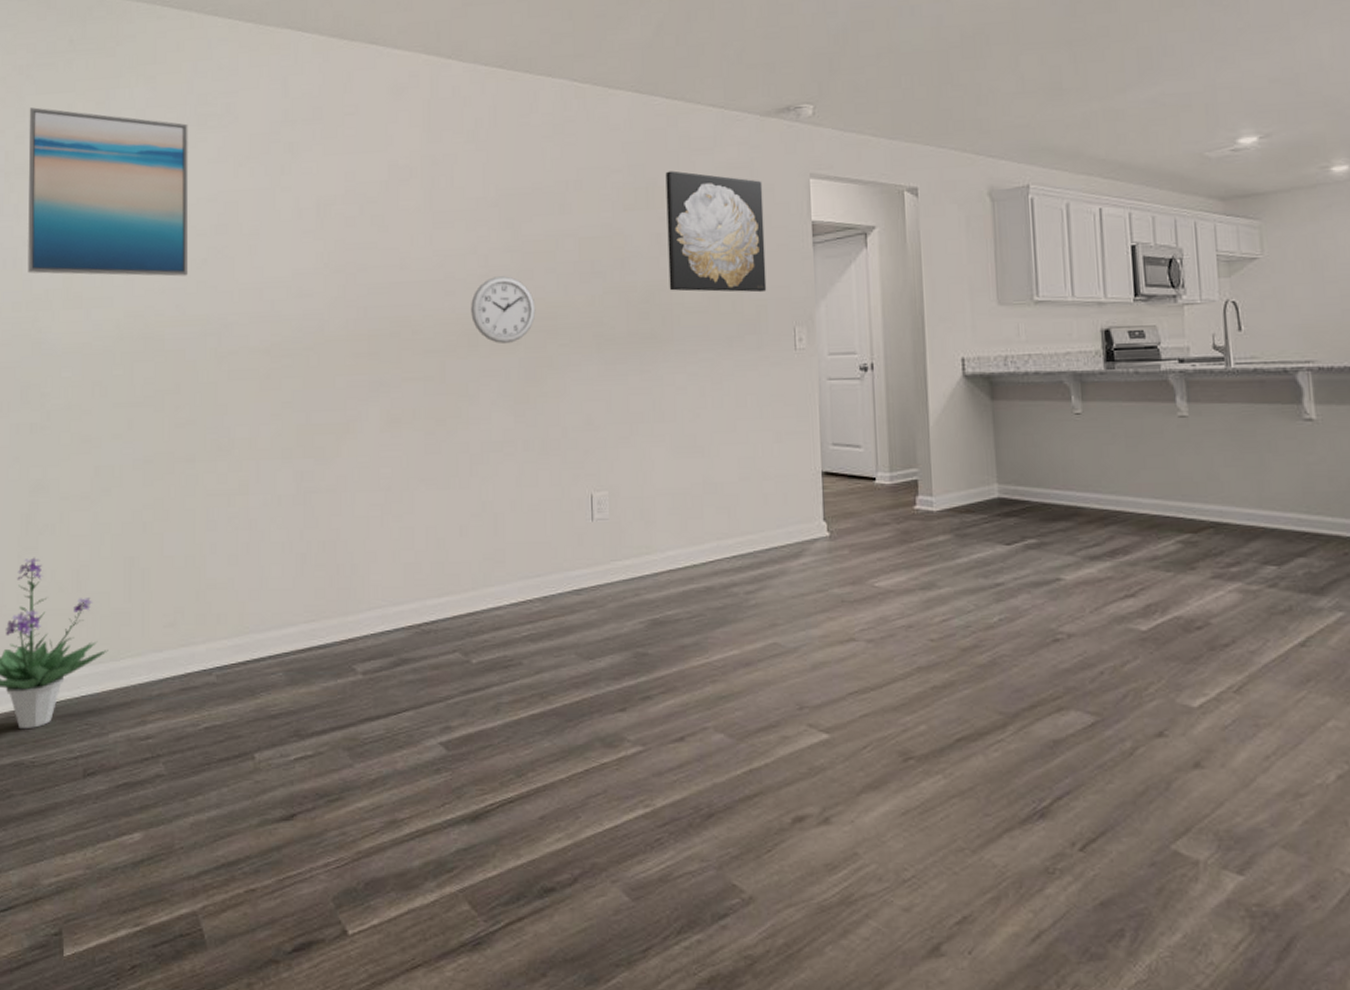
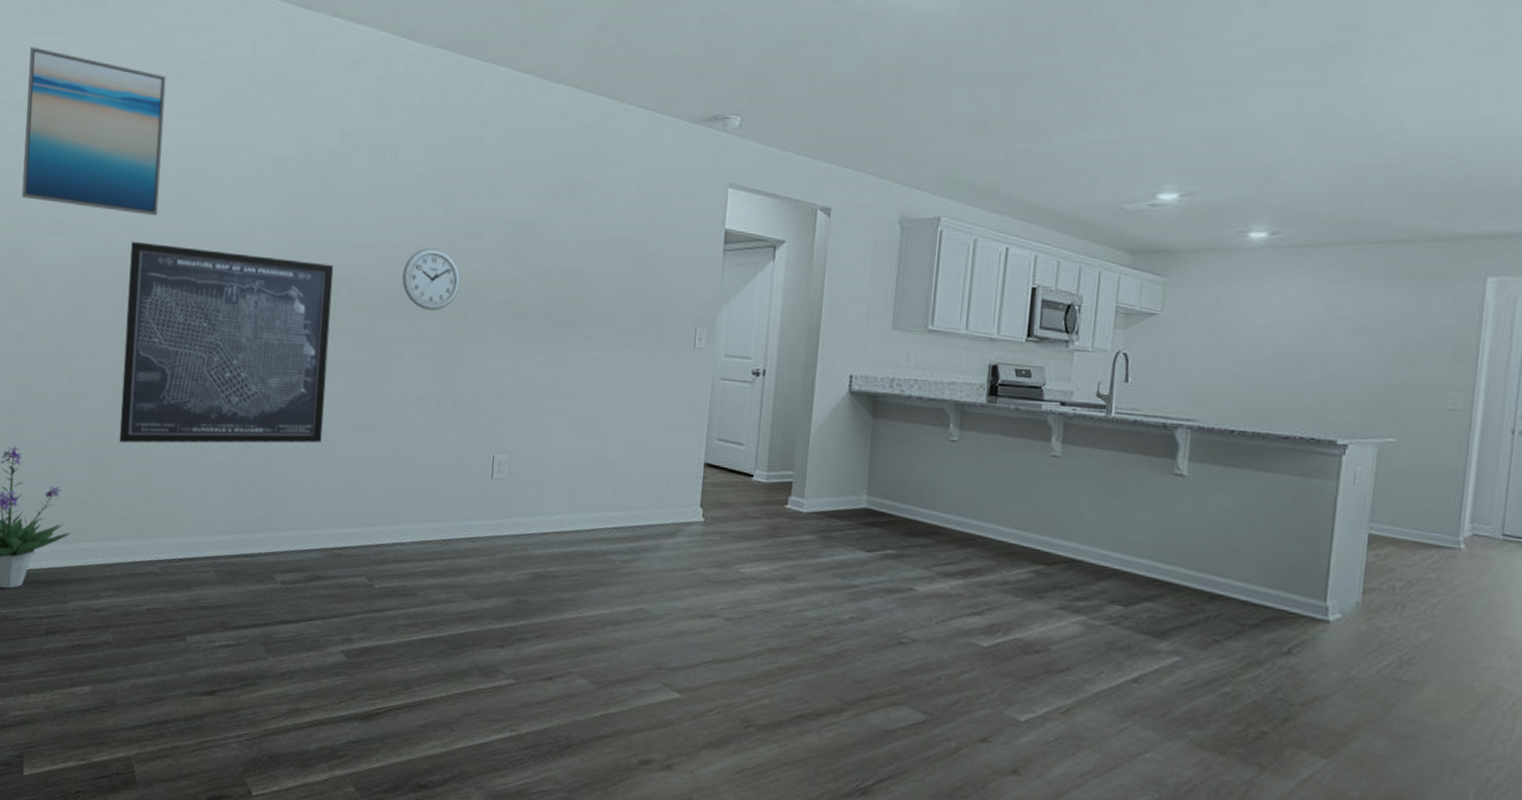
wall art: none [158,306,396,537] -> present [119,241,334,443]
wall art: present [665,170,767,293] -> none [584,166,683,291]

